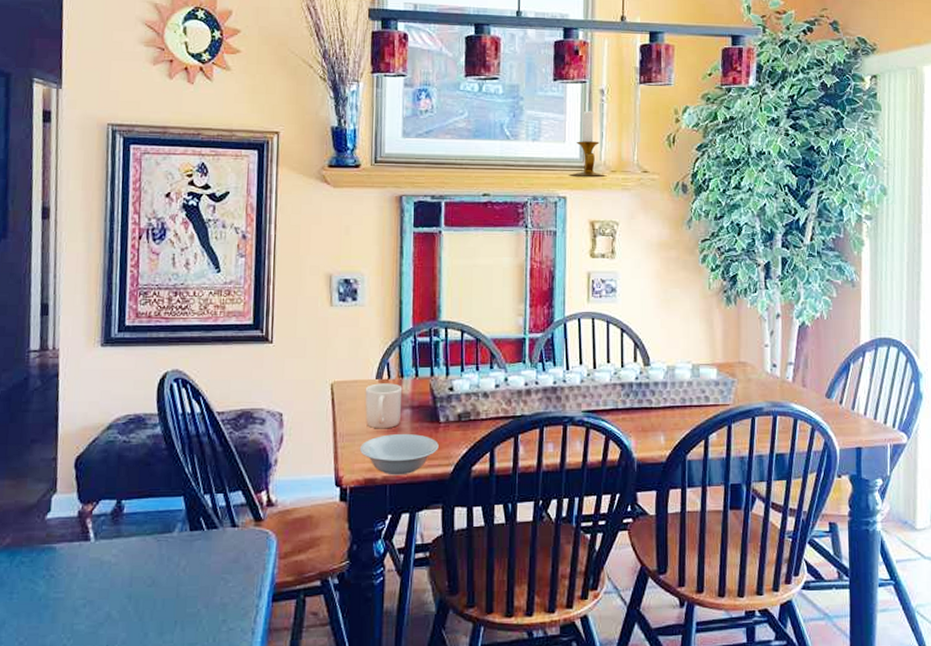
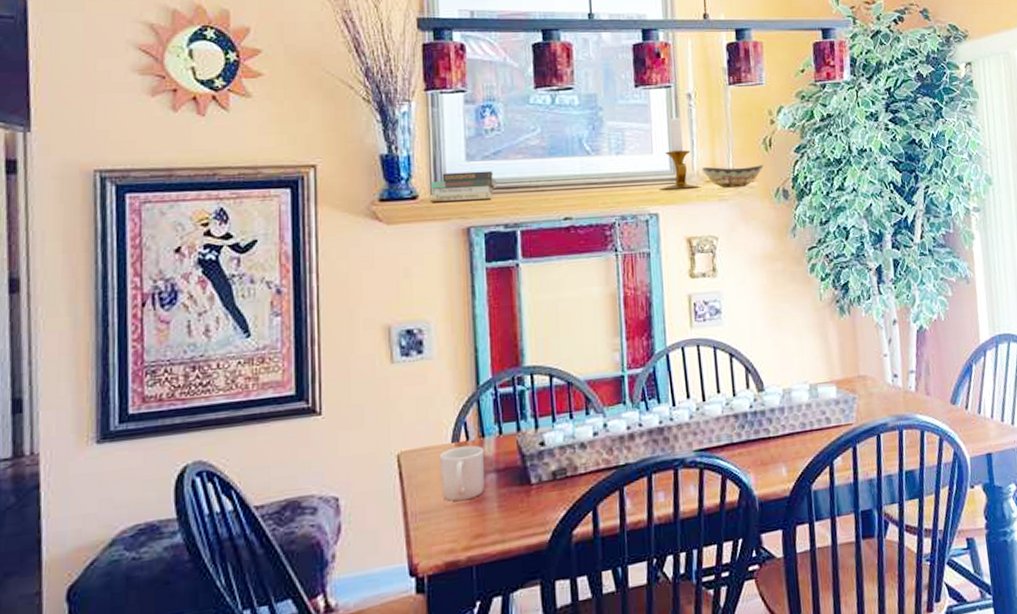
bowl: present [359,434,439,476] -> none [436,501,532,555]
books: none [369,146,428,174] -> present [429,171,497,205]
decorative bowl: none [608,158,666,180] -> present [701,165,763,189]

